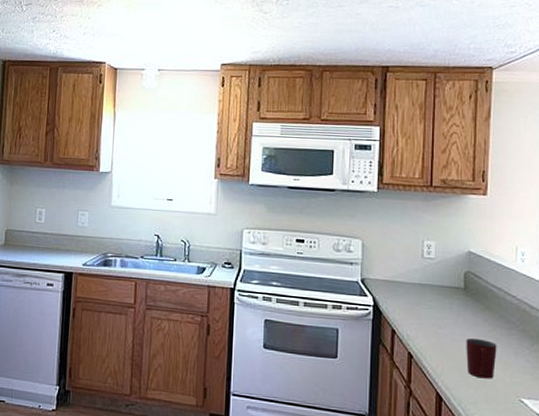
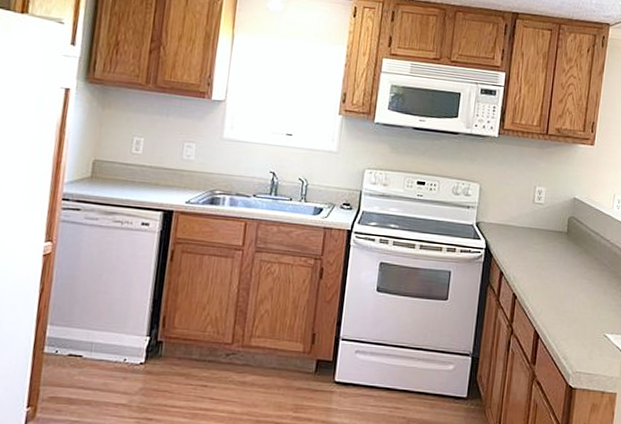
mug: present [466,338,497,379] -> none [563,279,590,317]

